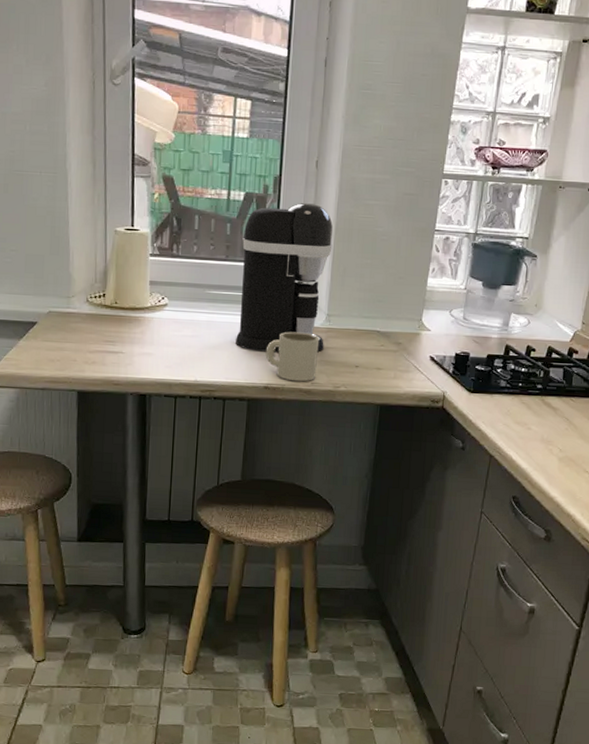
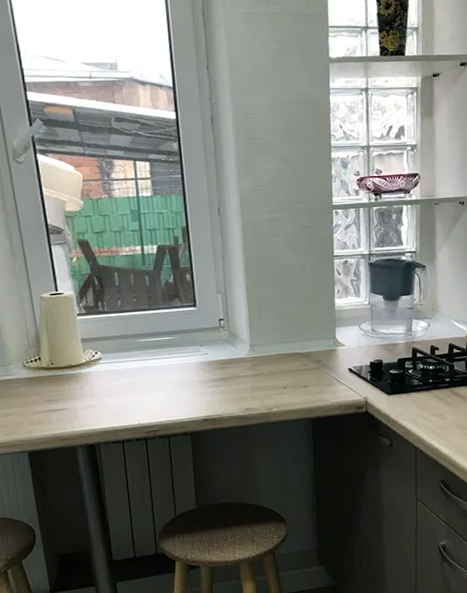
coffee maker: present [236,202,334,352] -> none [162,247,253,388]
mug: present [265,331,318,382] -> none [200,364,250,410]

